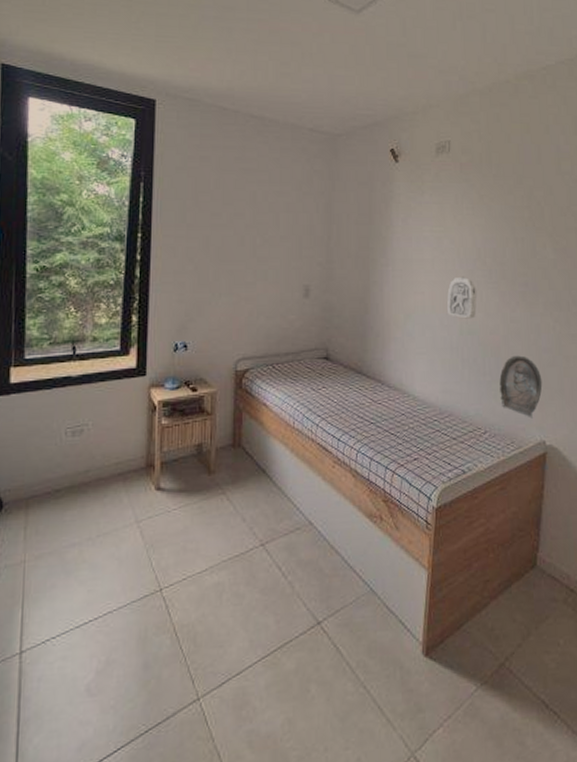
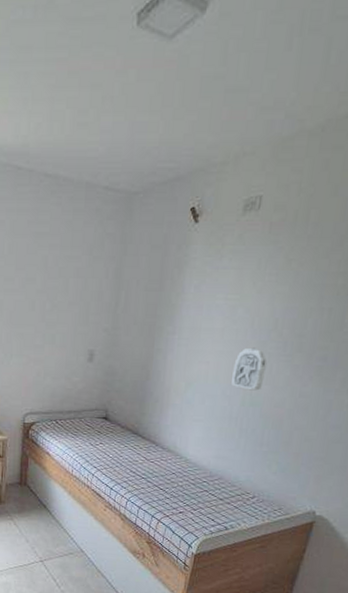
portrait relief: present [499,355,543,418] -> none [274,429,324,490]

